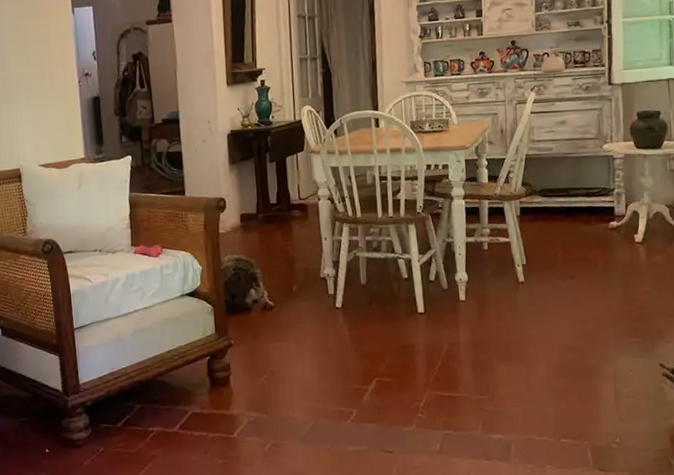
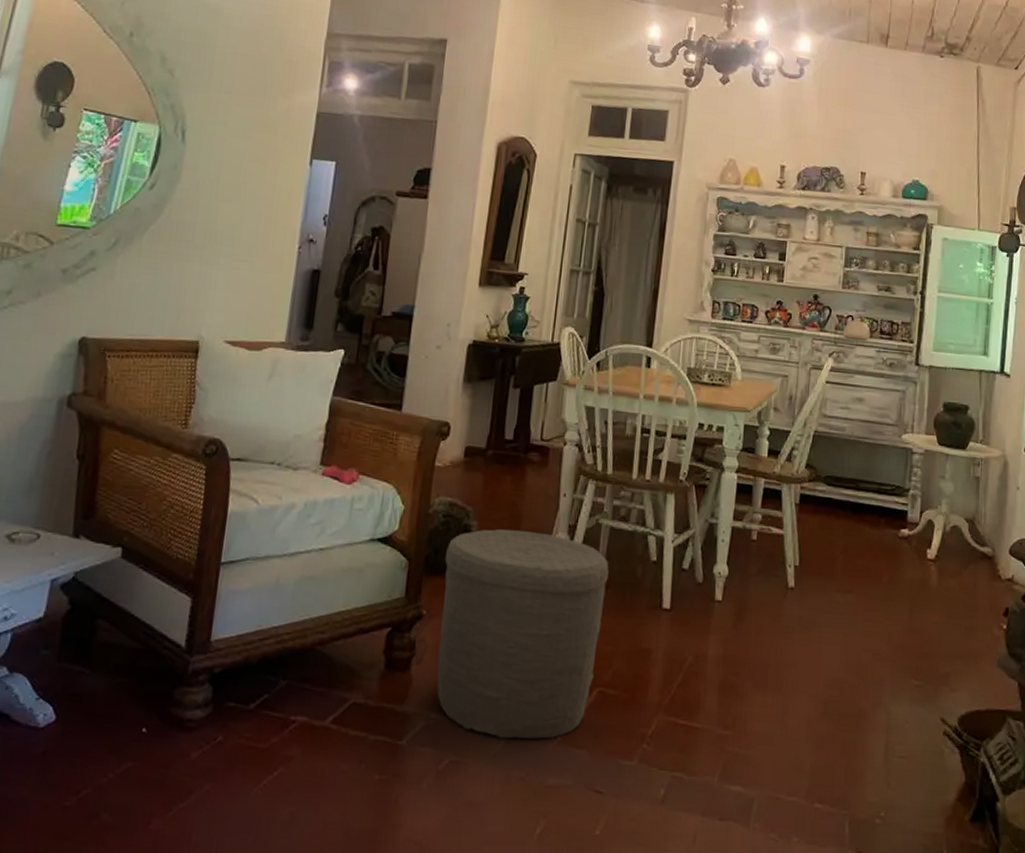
woven basket: none [240,270,372,424] -> present [436,529,609,739]

